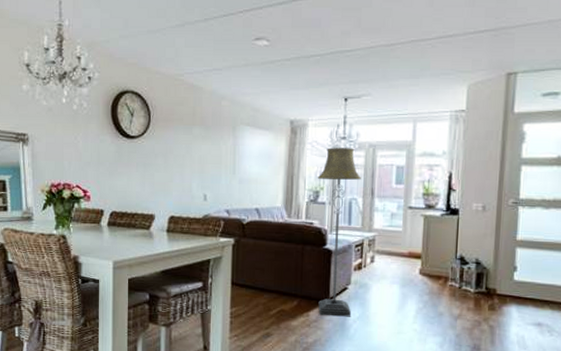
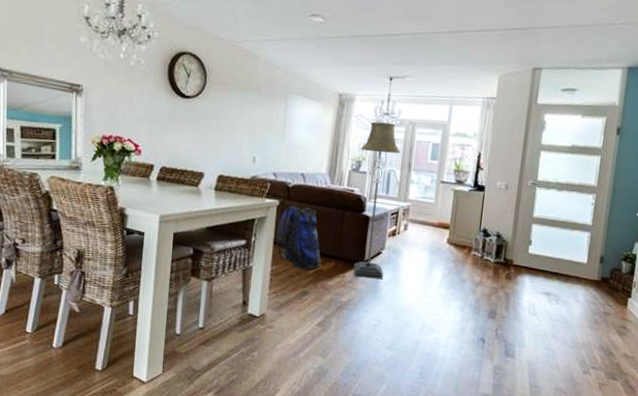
backpack: none [233,244,283,311] -> present [276,206,321,270]

